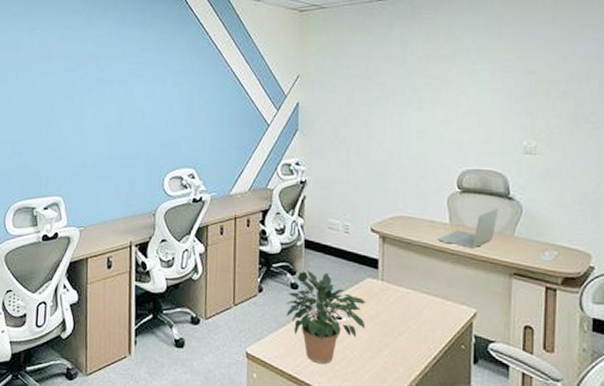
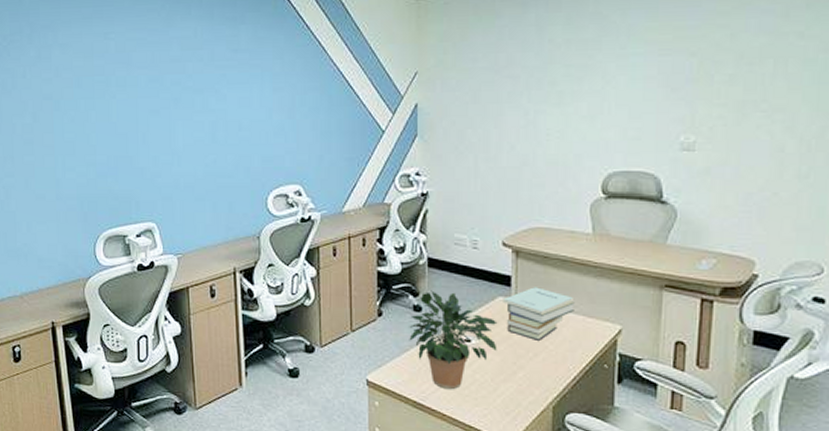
books: none [371,270,435,320] -> present [503,287,575,341]
laptop: present [438,208,499,250] -> none [579,214,650,261]

